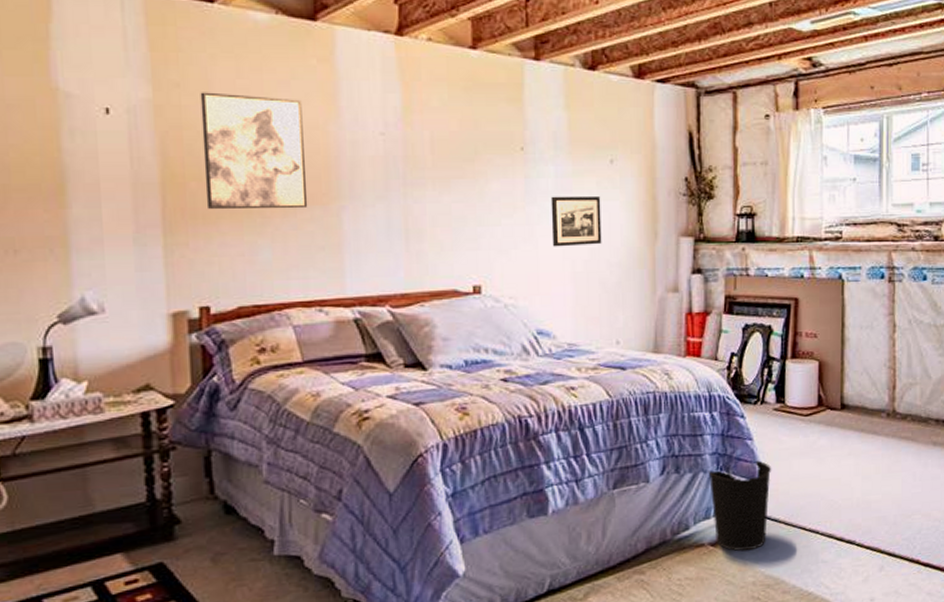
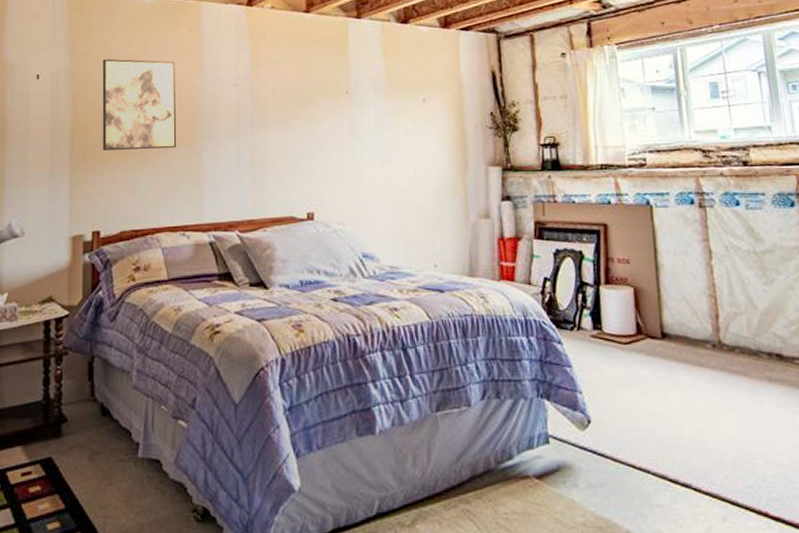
picture frame: present [550,195,602,247] -> none [372,131,418,178]
wastebasket: present [708,459,772,552] -> none [528,387,594,487]

